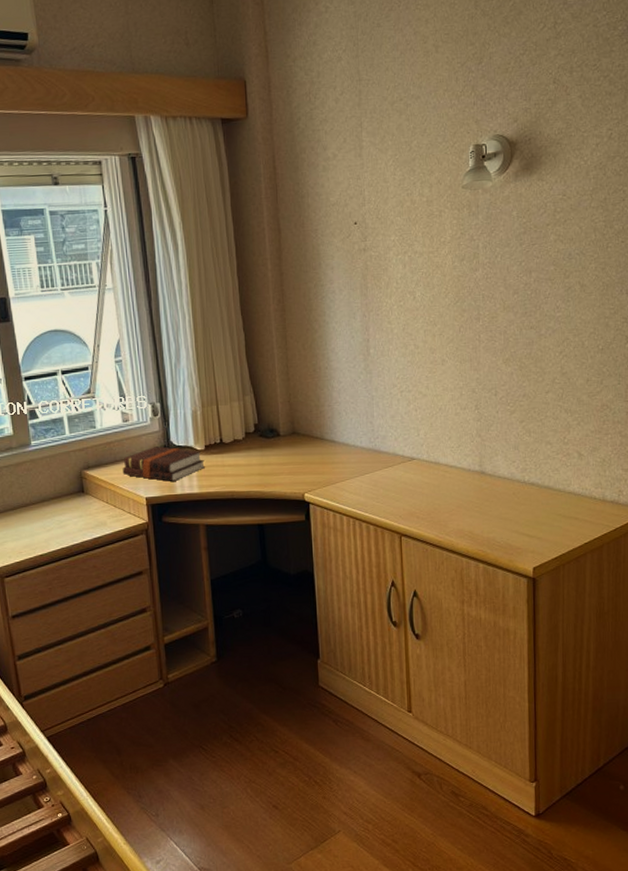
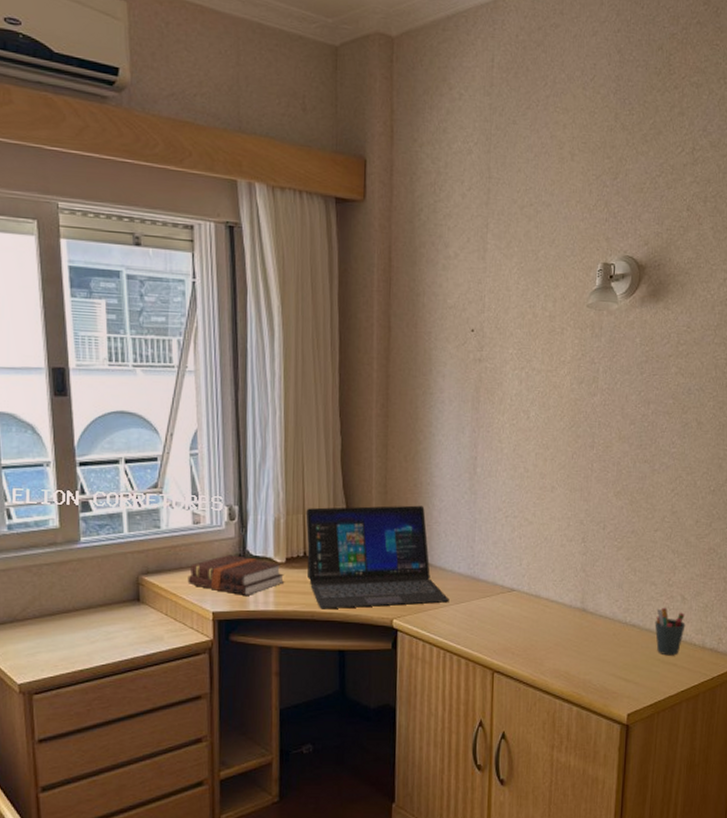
laptop: none [219,388,355,489] -> present [305,505,449,610]
pen holder: none [553,464,584,511] -> present [654,607,686,656]

